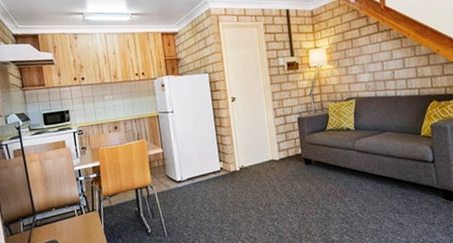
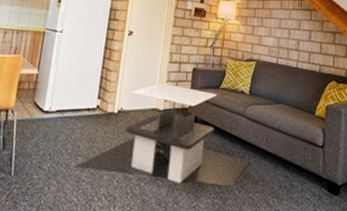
coffee table: none [214,135,368,222] -> present [73,82,251,187]

